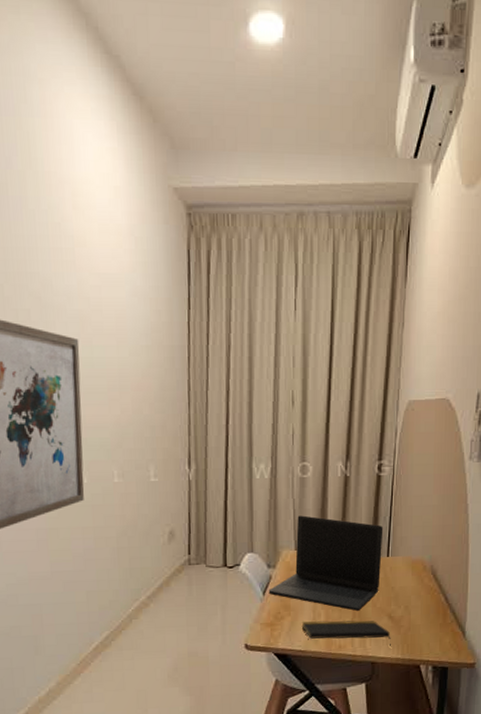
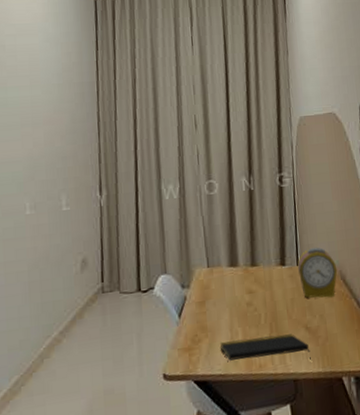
laptop: present [268,515,384,611] -> none [184,231,293,325]
alarm clock: none [387,540,429,590] -> present [297,247,338,298]

